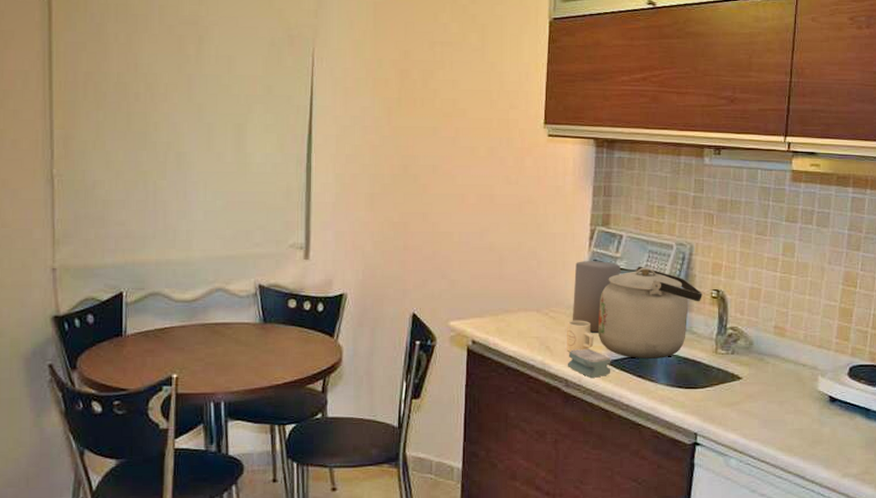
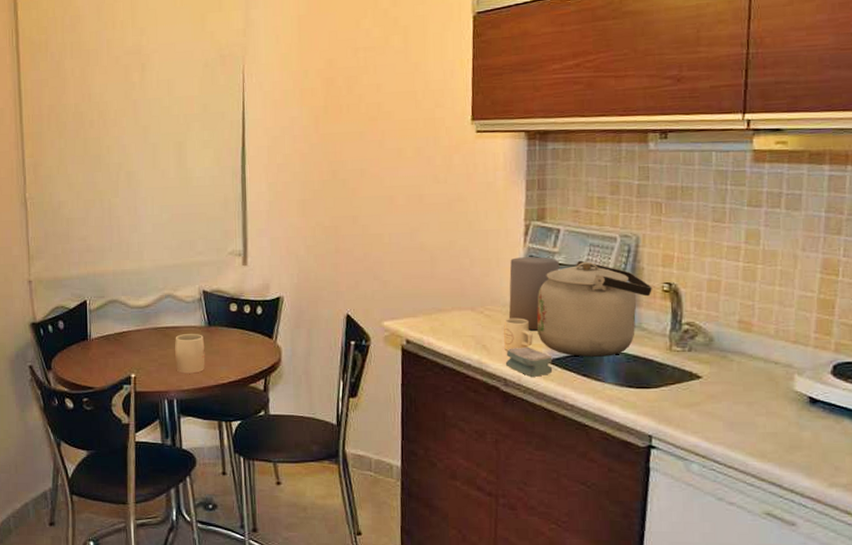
mug: none [224,331,259,374] -> present [174,334,205,374]

